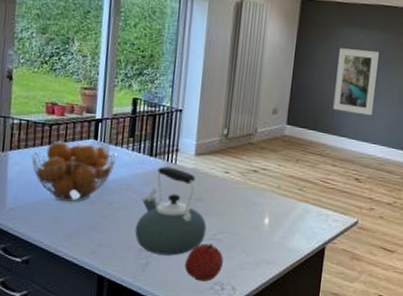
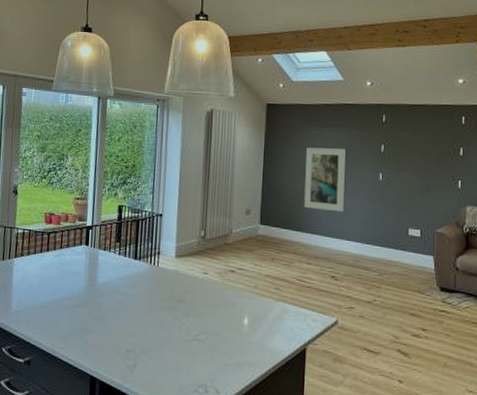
fruit basket: present [31,141,118,202] -> none [32,247,106,305]
kettle: present [135,166,207,256] -> none [123,269,189,357]
fruit: present [185,243,223,282] -> none [169,345,206,384]

